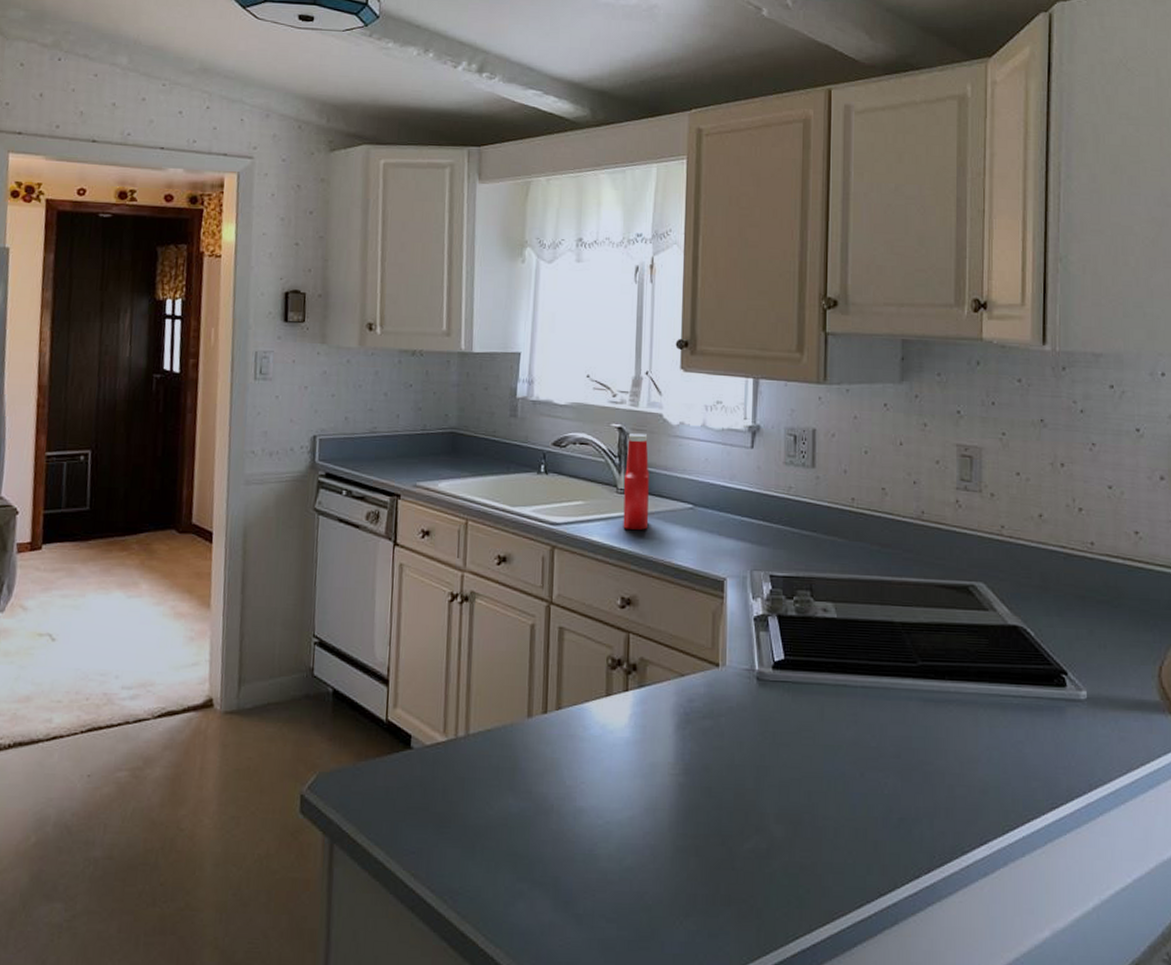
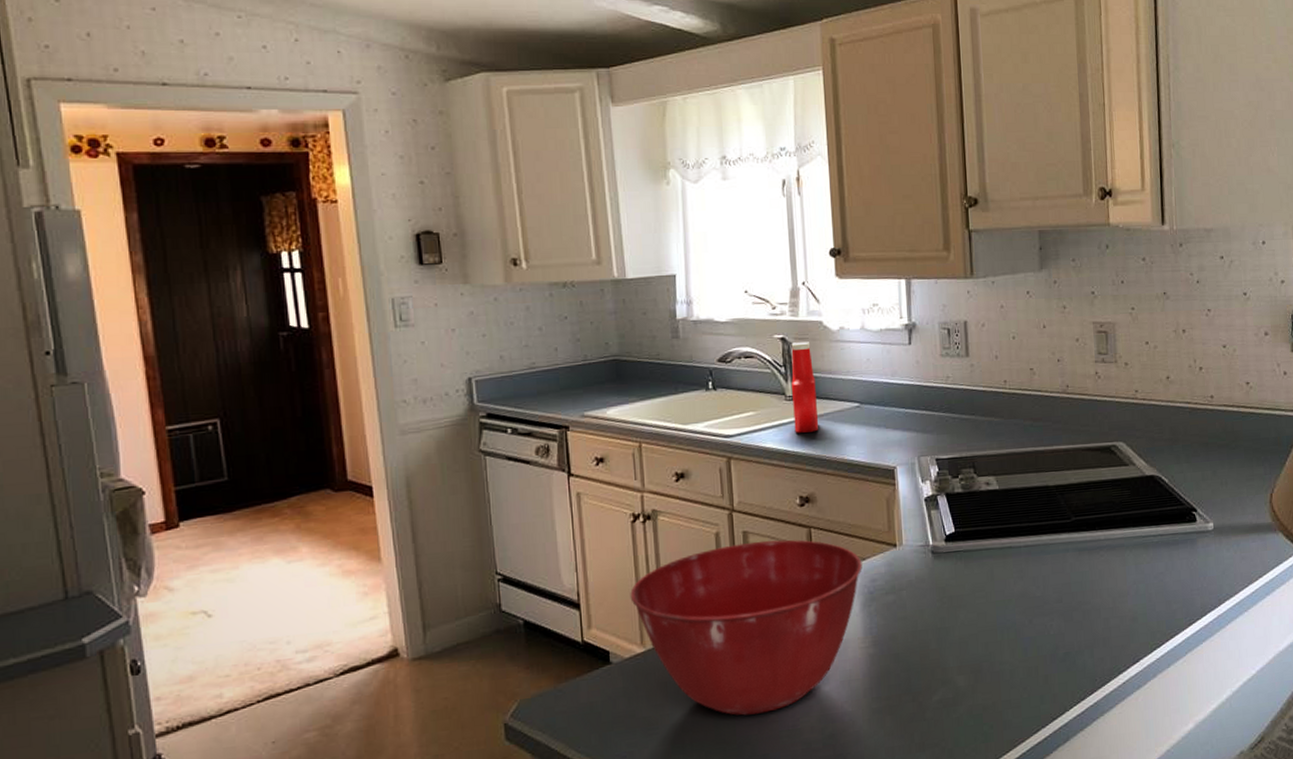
mixing bowl: none [438,639,680,830] -> present [630,539,862,716]

